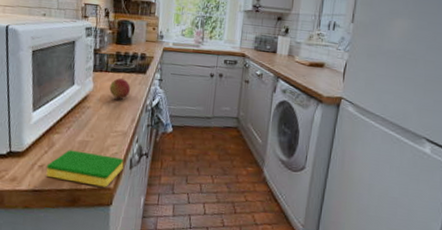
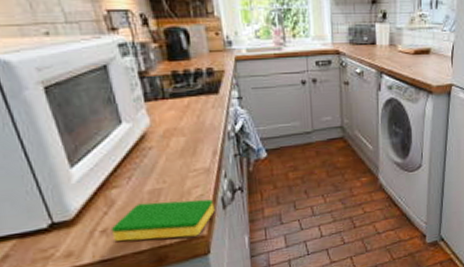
apple: present [109,78,130,99] -> none [173,104,202,131]

